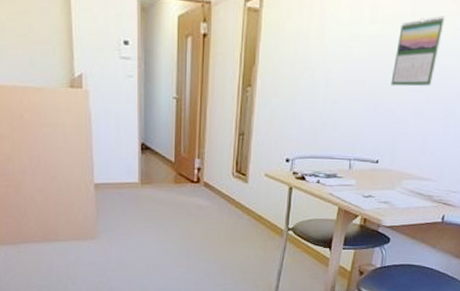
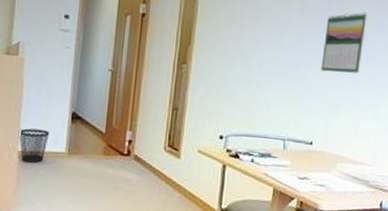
wastebasket: none [92,161,122,194] -> present [18,128,50,163]

